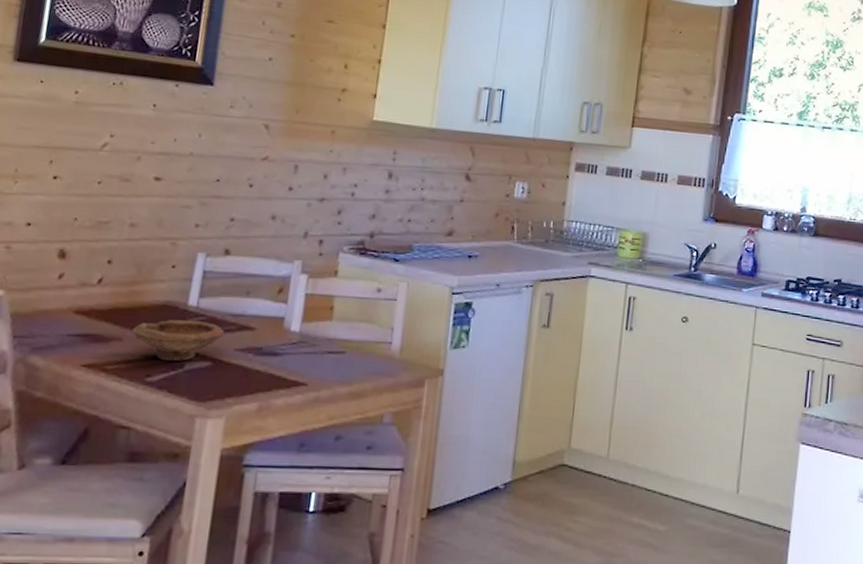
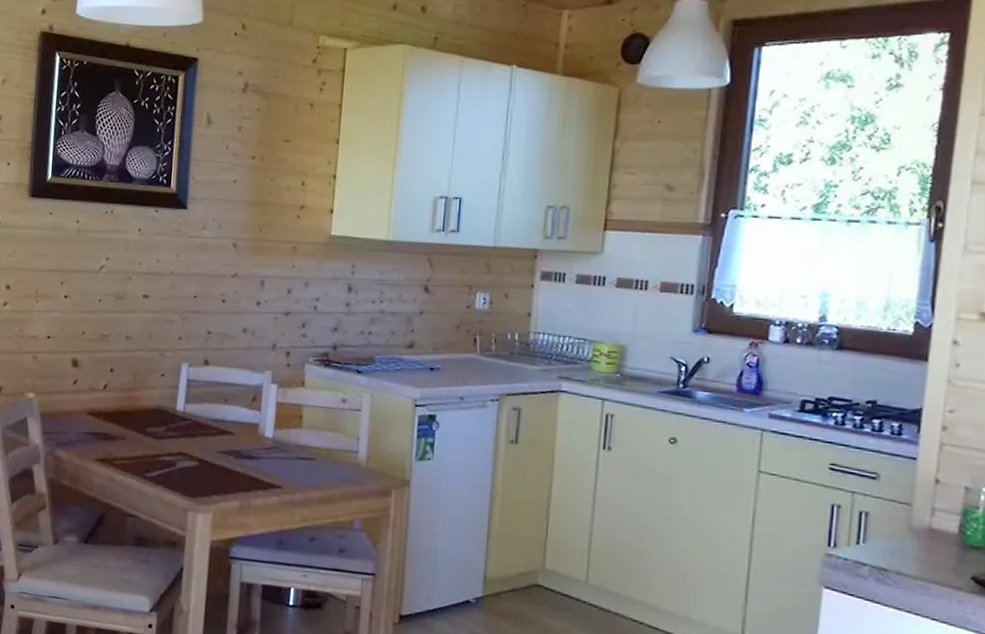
bowl: present [132,320,225,361] -> none [133,422,208,460]

